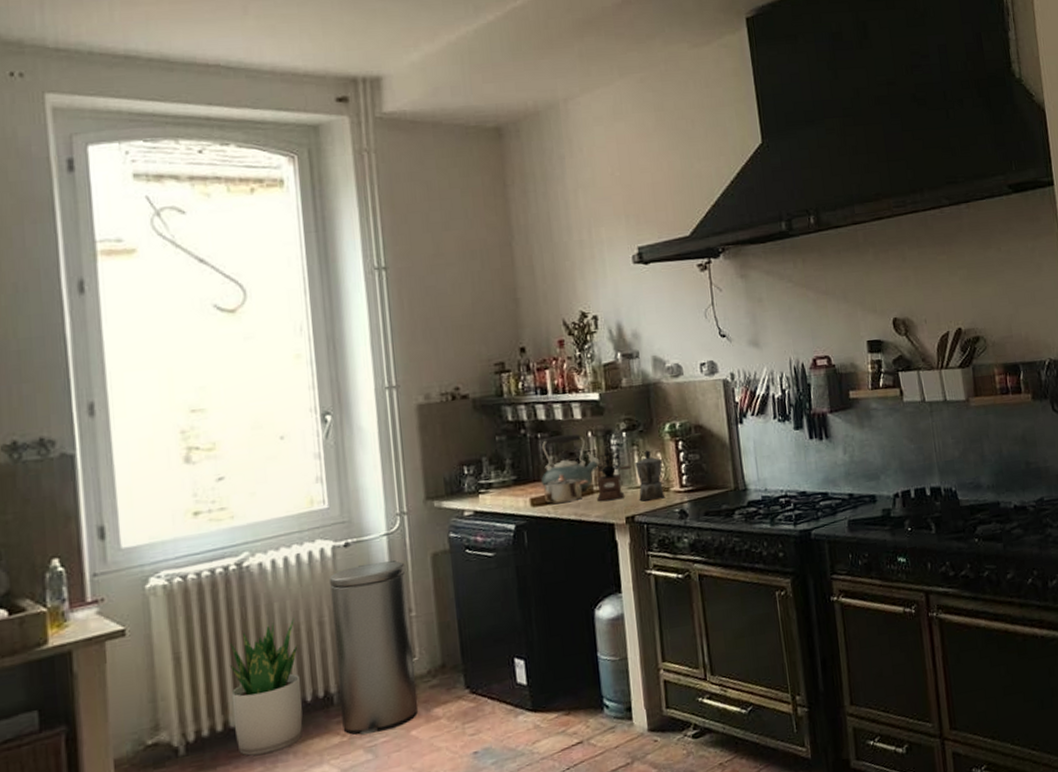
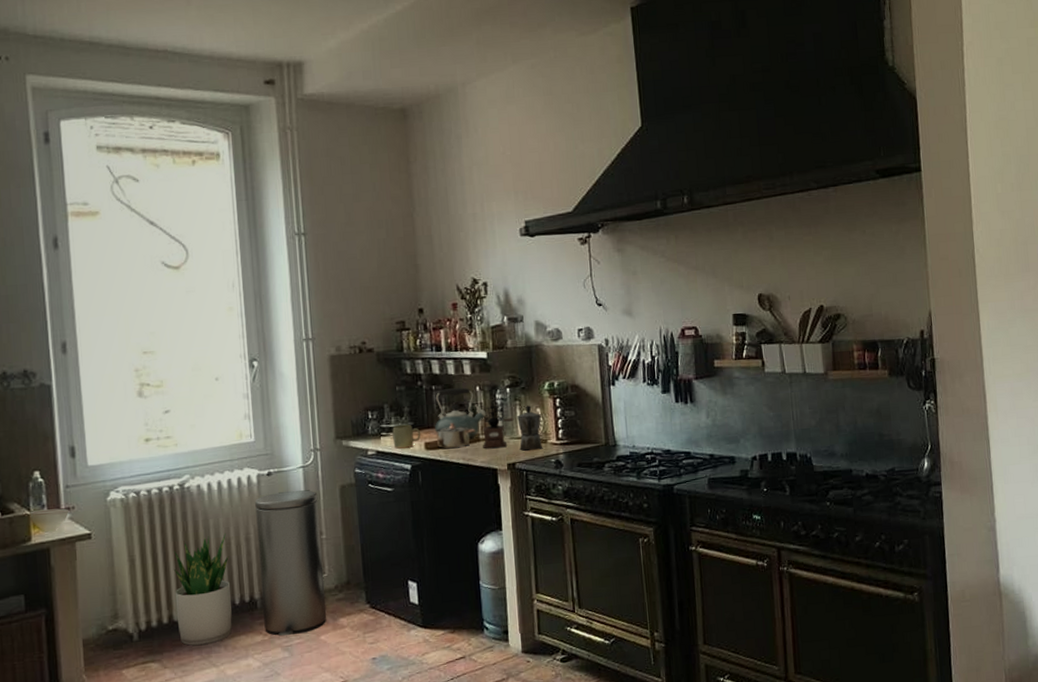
bowl: none [46,602,98,633] -> present [30,508,70,533]
mug: none [492,478,526,507] -> present [392,424,421,449]

